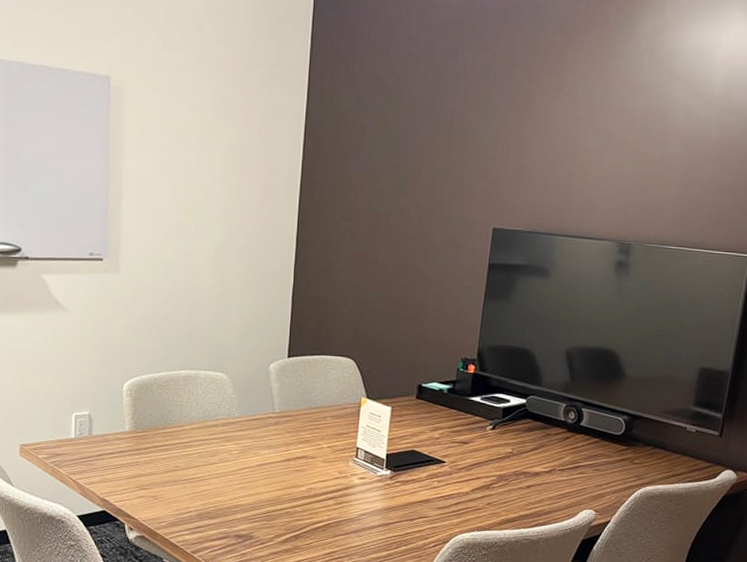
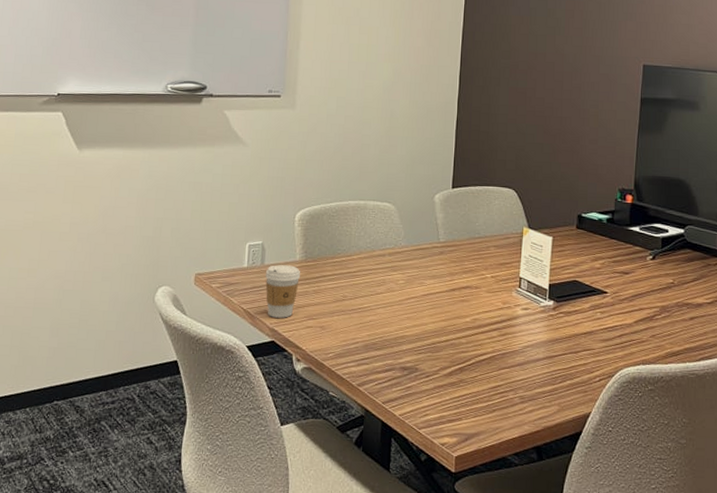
coffee cup: none [93,435,131,488] -> present [265,265,301,318]

